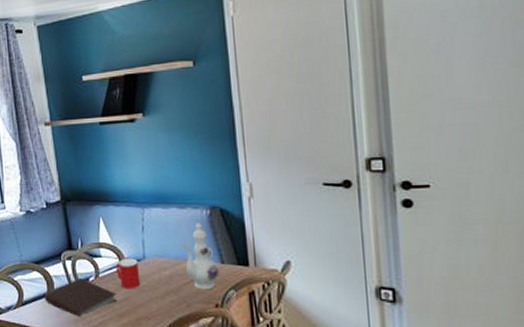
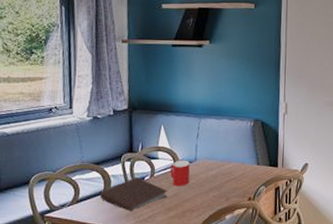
ewer: present [182,223,220,290] -> none [228,132,256,186]

